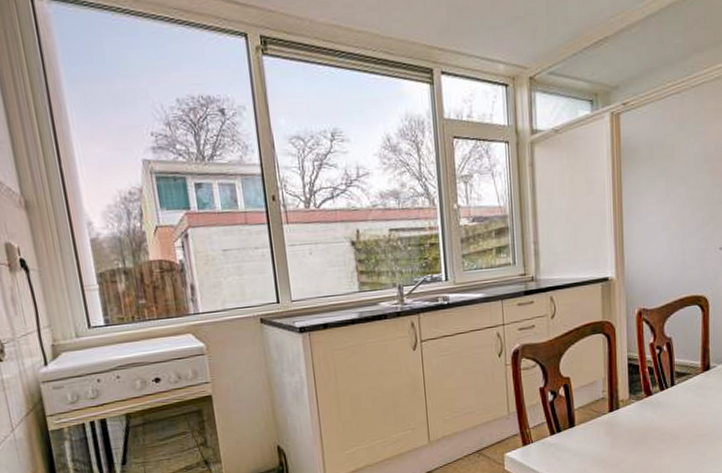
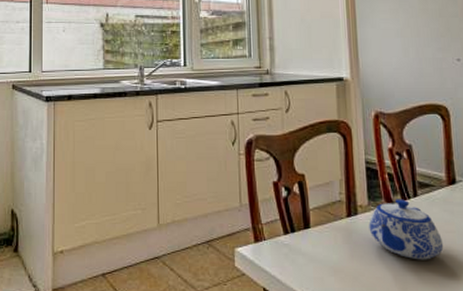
teapot: none [629,389,695,442] -> present [369,199,444,260]

